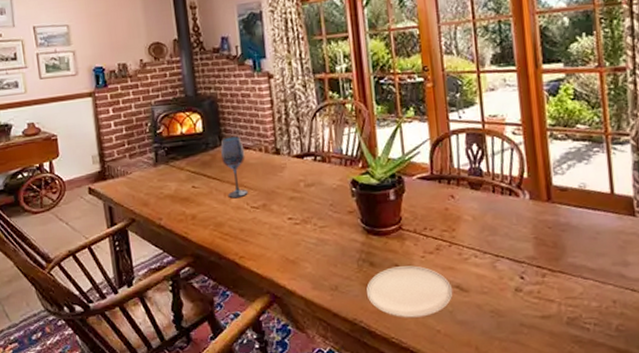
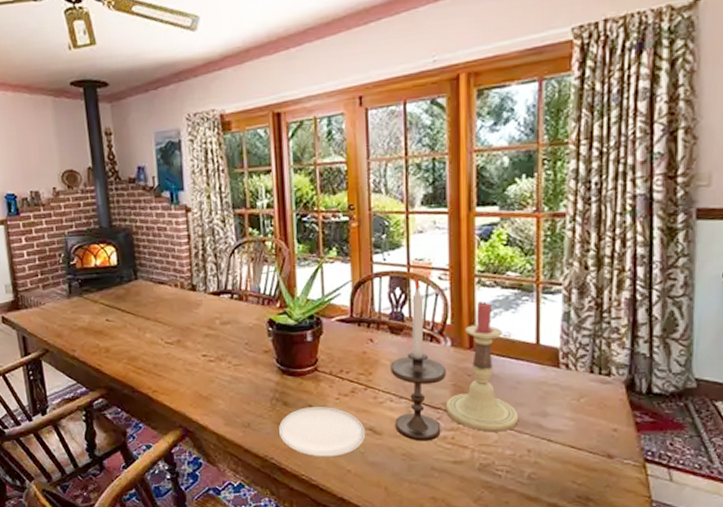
wineglass: present [220,136,248,199] -> none [135,271,162,333]
candlestick: none [472,131,527,297] -> present [390,275,446,441]
candlestick: none [528,153,602,285] -> present [445,301,519,432]

